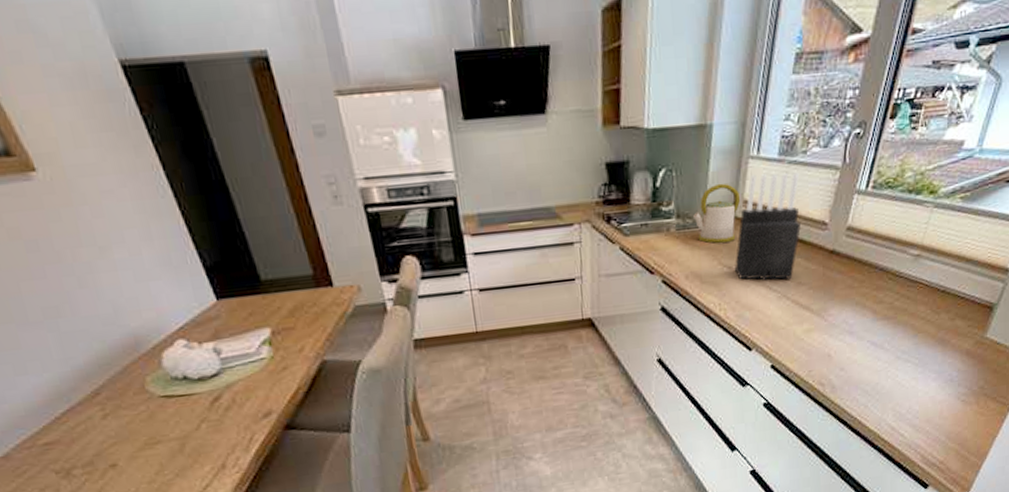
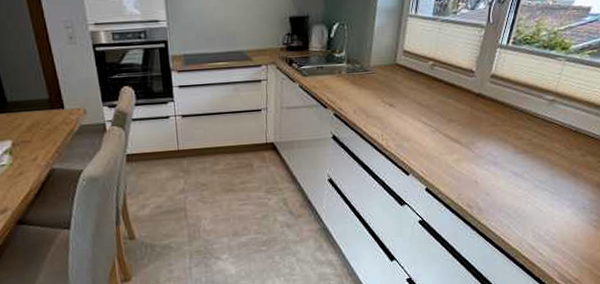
kettle: present [693,183,741,243] -> none [361,36,401,85]
knife block: present [735,172,801,281] -> none [395,29,452,117]

